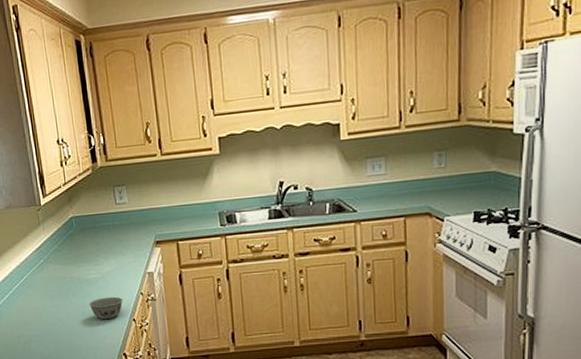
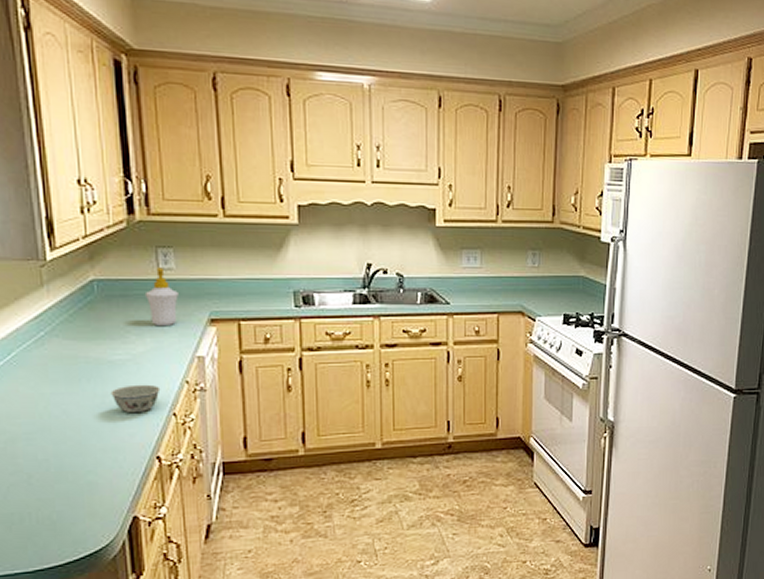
soap bottle: none [107,202,132,250] -> present [144,267,178,327]

